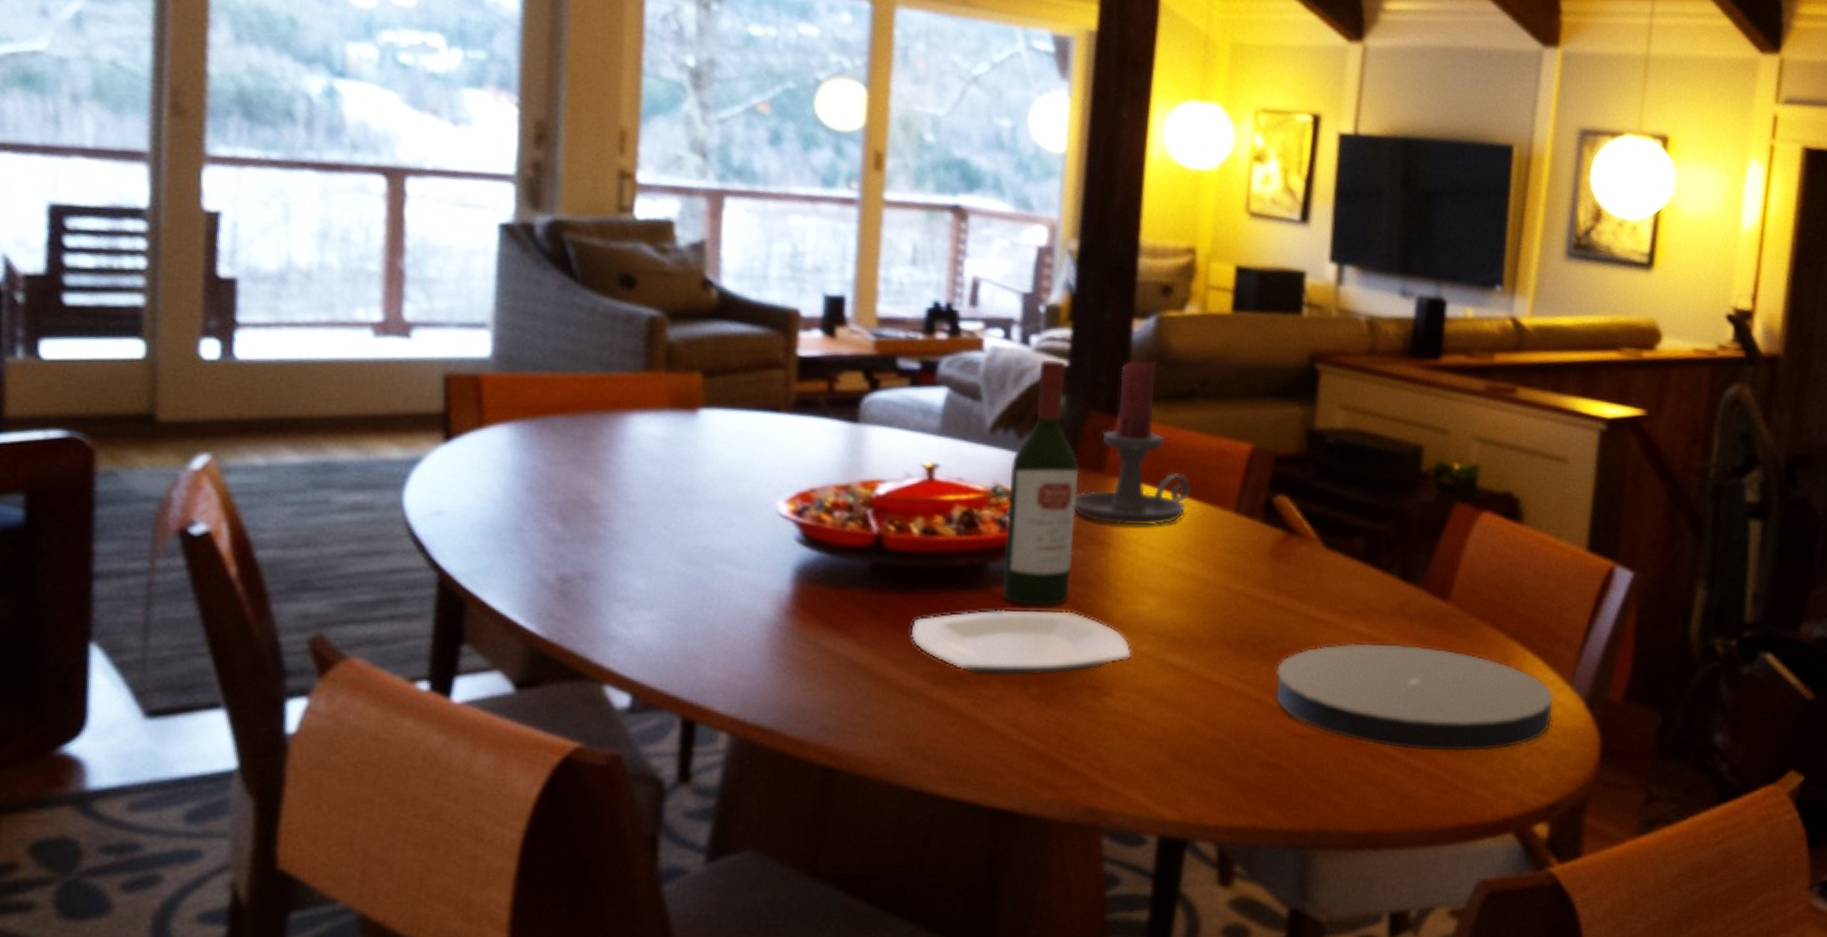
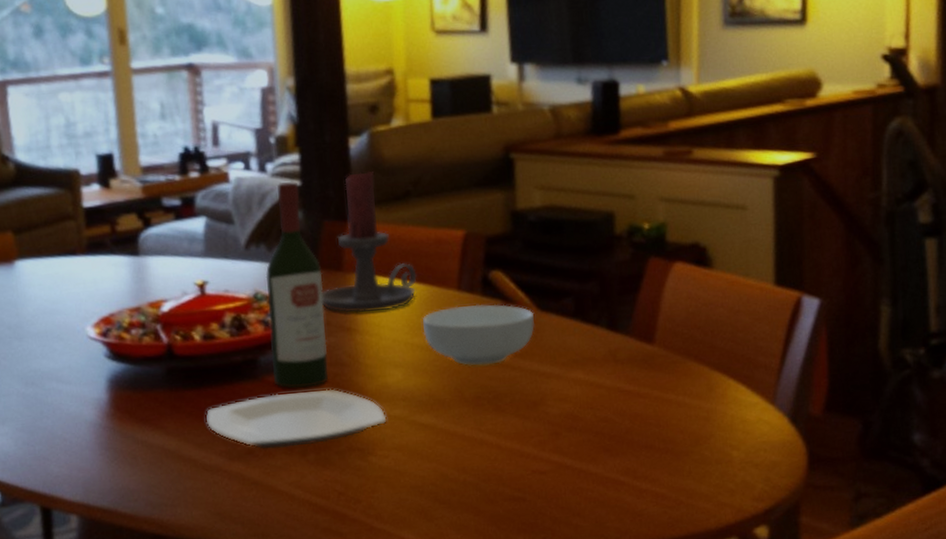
cereal bowl: none [1188,531,1318,604] -> present [423,304,534,366]
plate: present [1276,643,1554,751] -> none [511,385,760,475]

